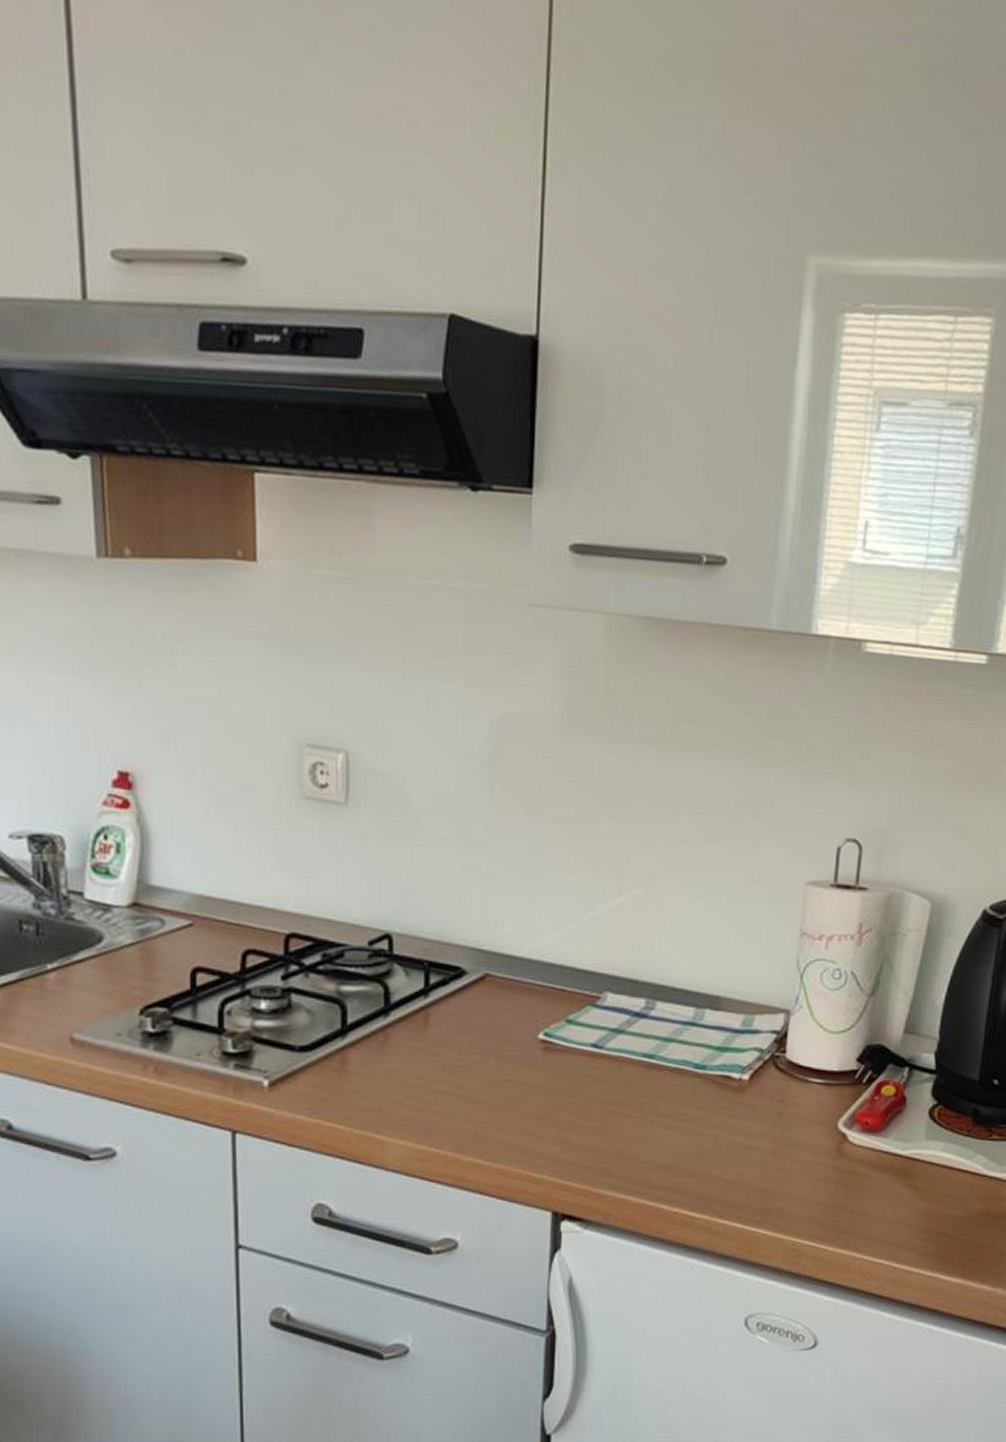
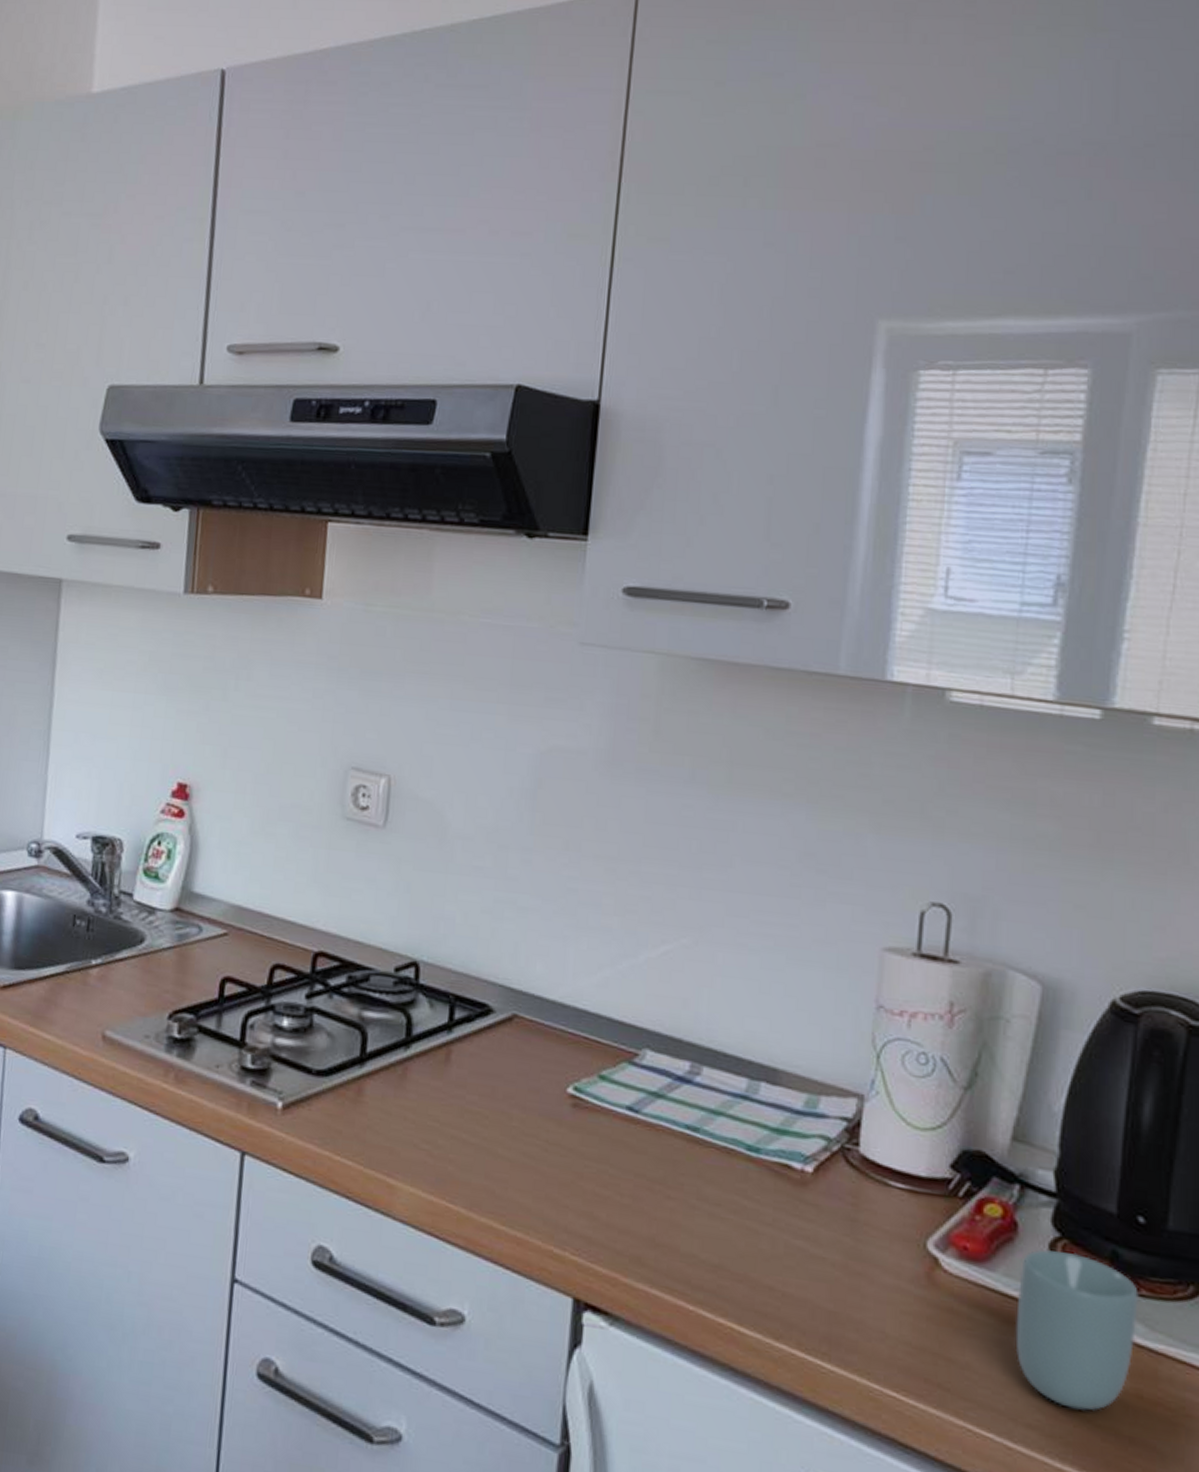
cup: none [901,1114,991,1231] -> present [1015,1249,1139,1411]

